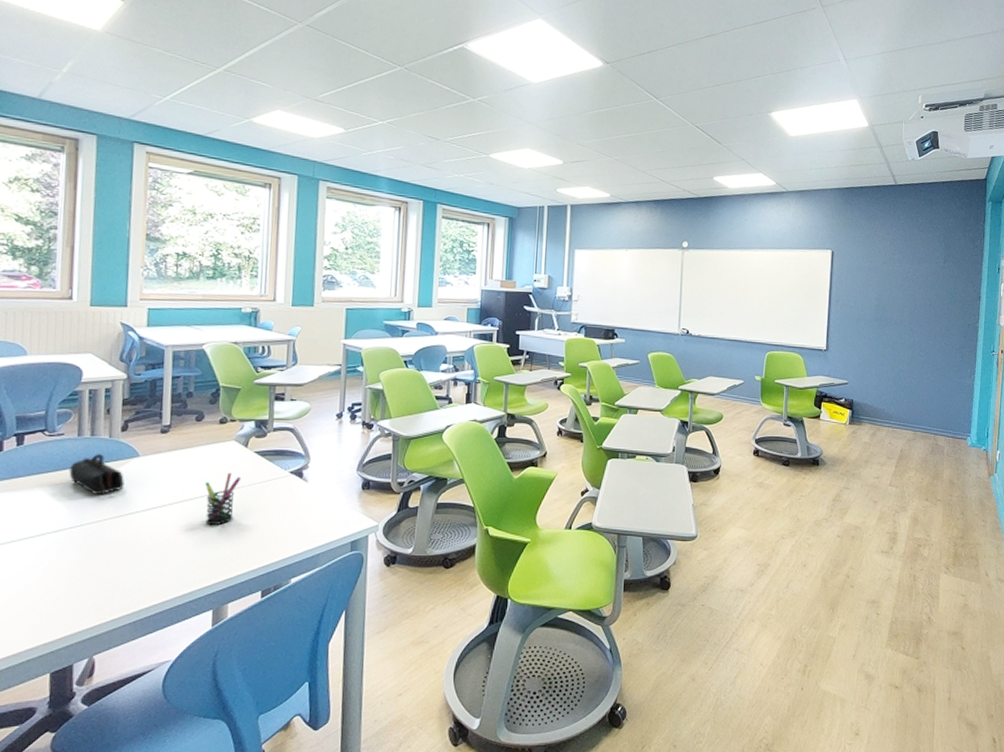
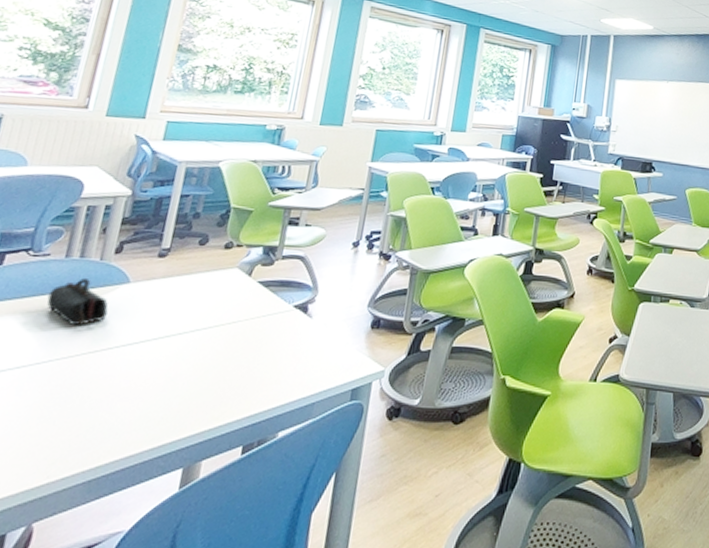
pen holder: present [205,472,242,525] -> none [191,304,240,365]

